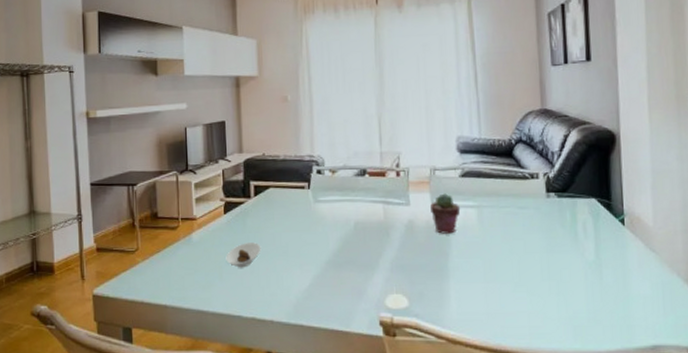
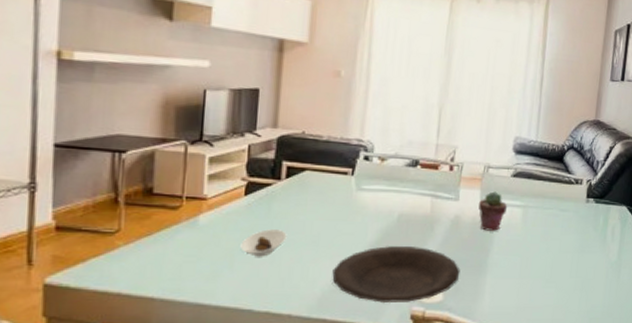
plate: none [303,253,422,309] -> present [332,246,461,303]

